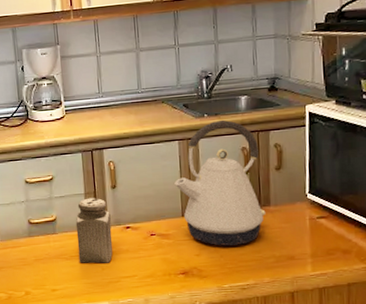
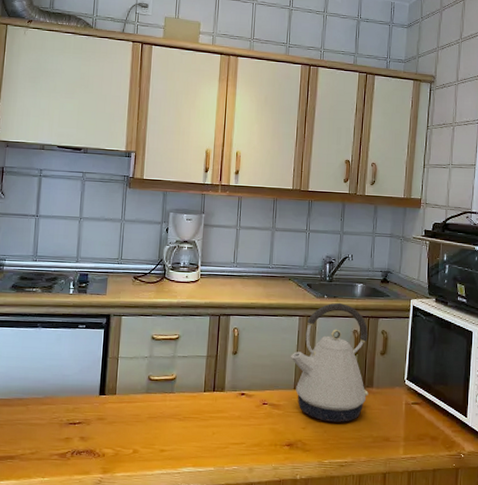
salt shaker: present [75,197,113,264] -> none [191,361,228,428]

